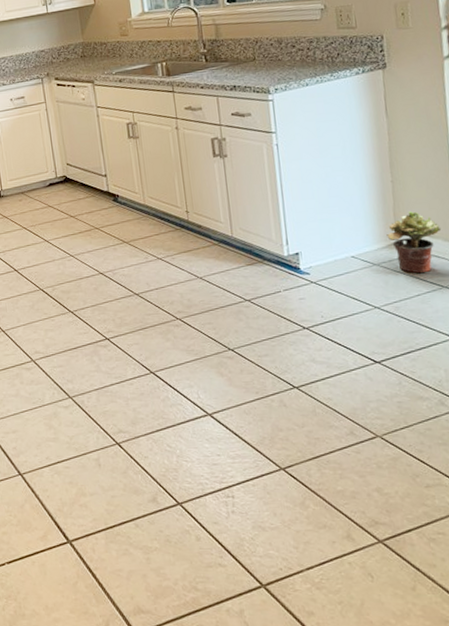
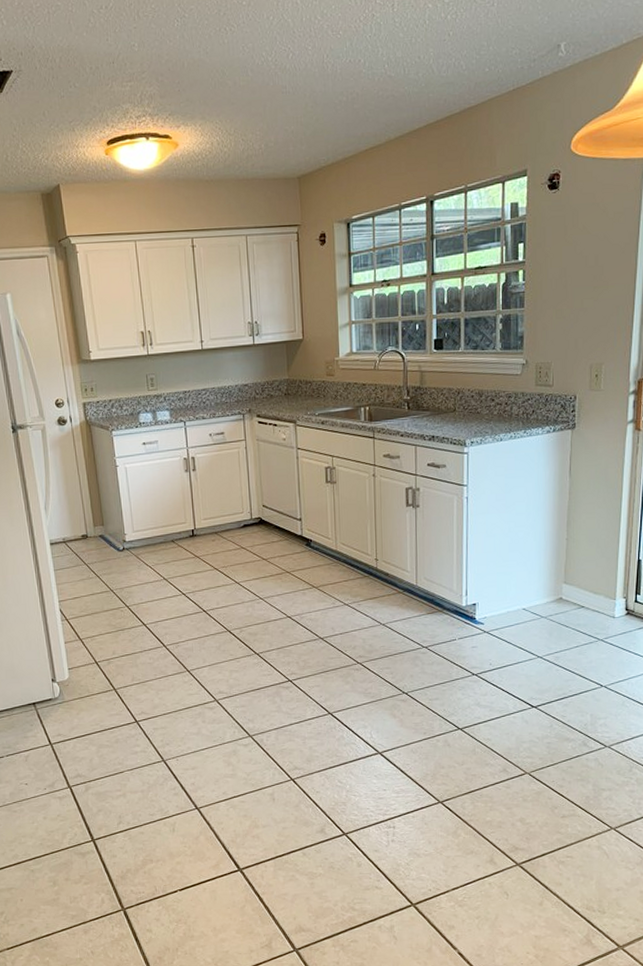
potted plant: present [387,211,442,274] -> none [556,569,605,627]

